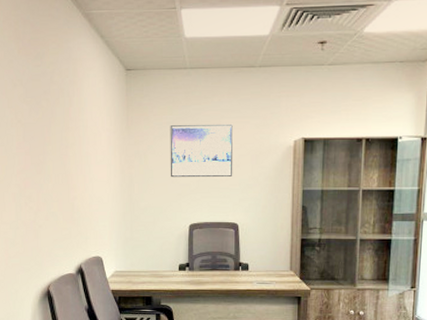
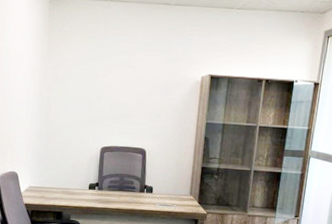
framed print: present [170,123,233,178] -> none [86,53,147,105]

